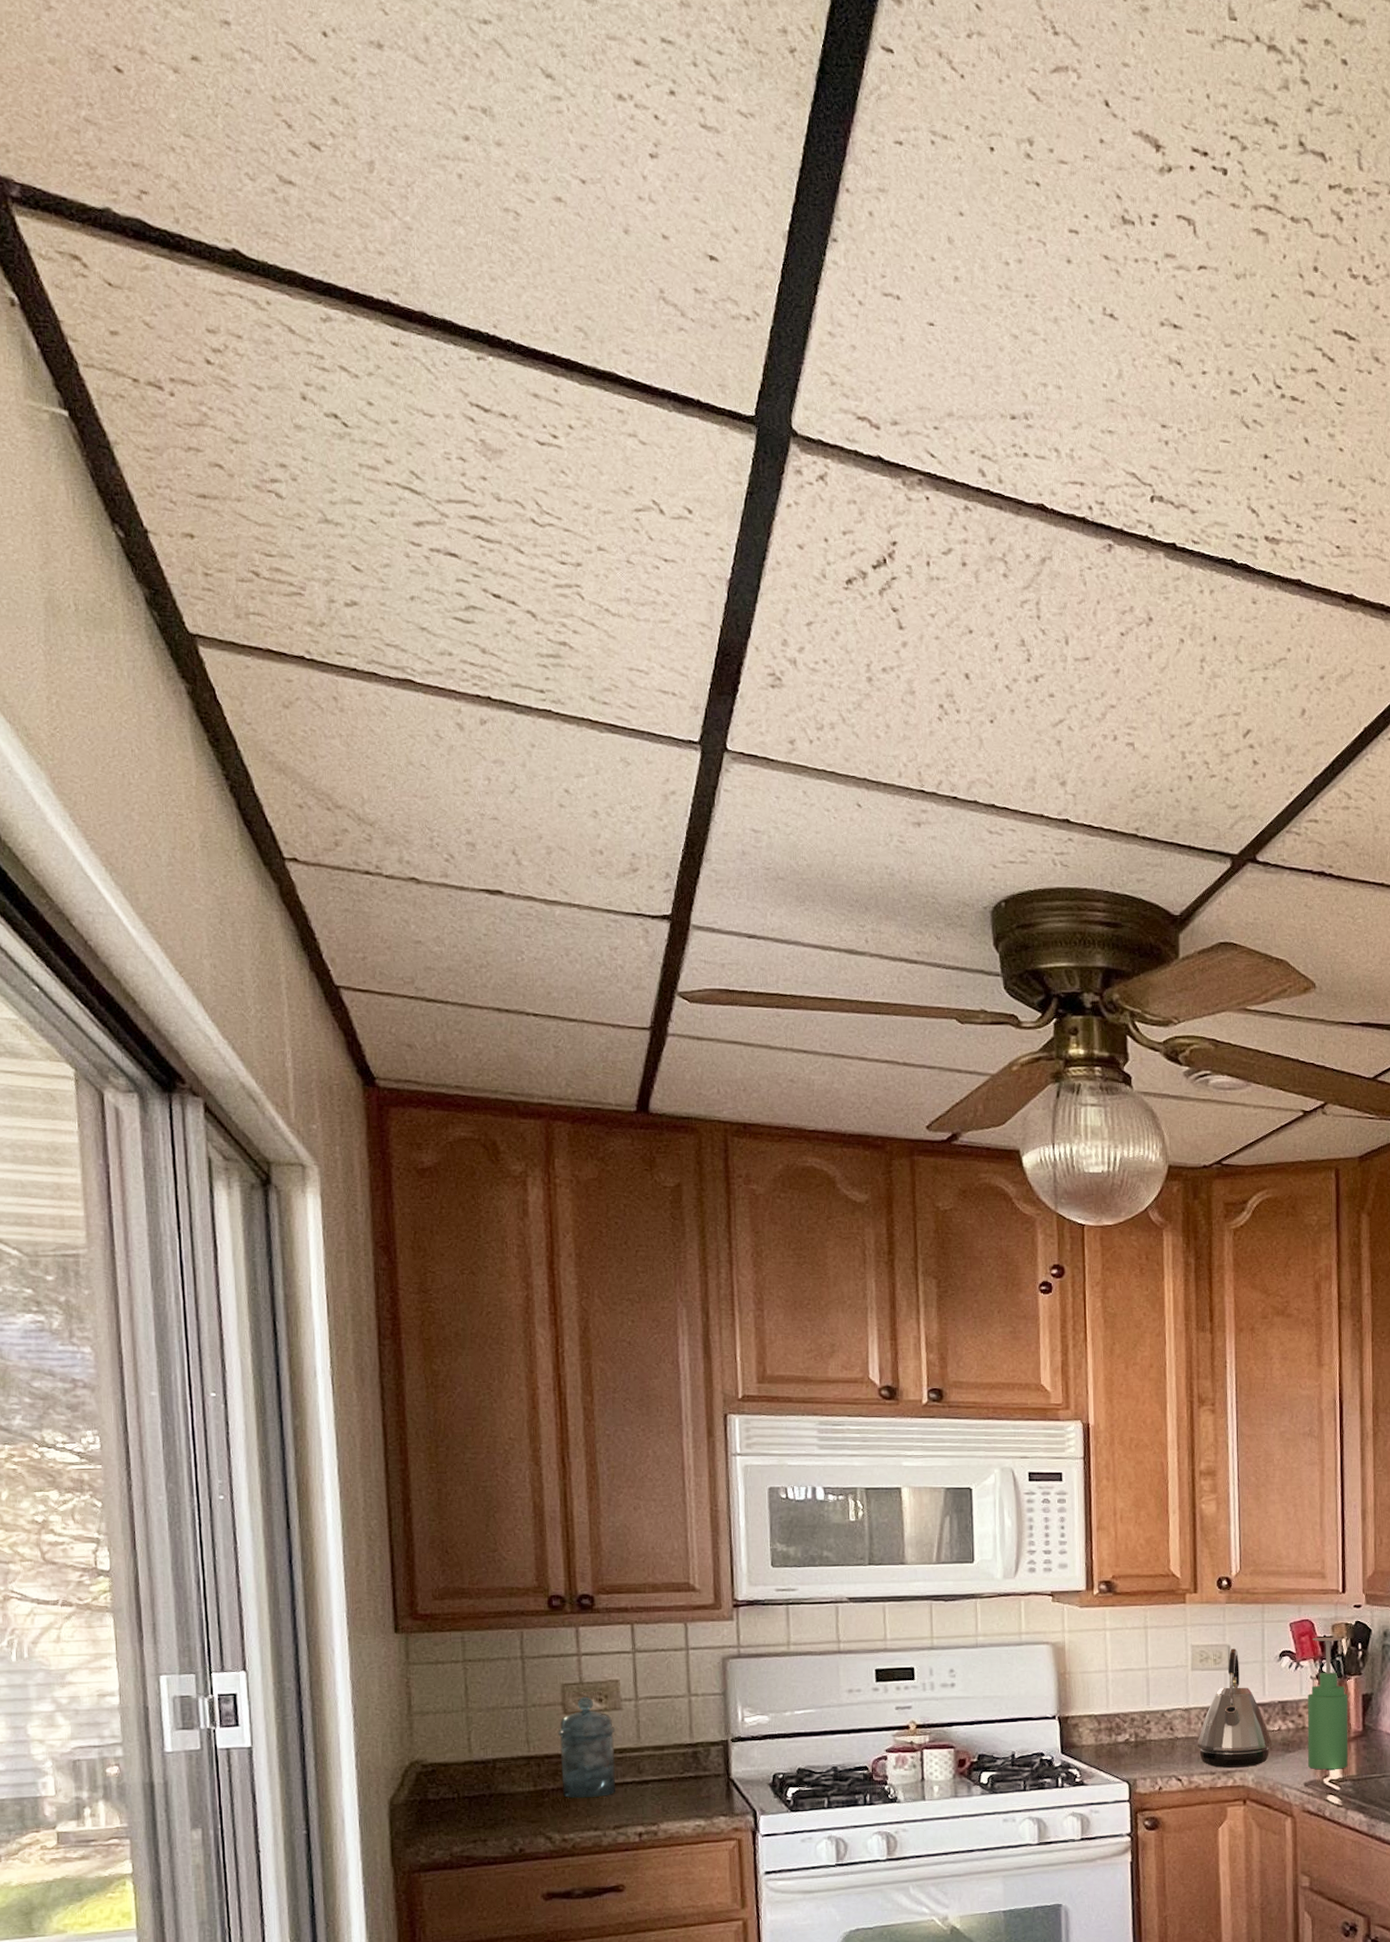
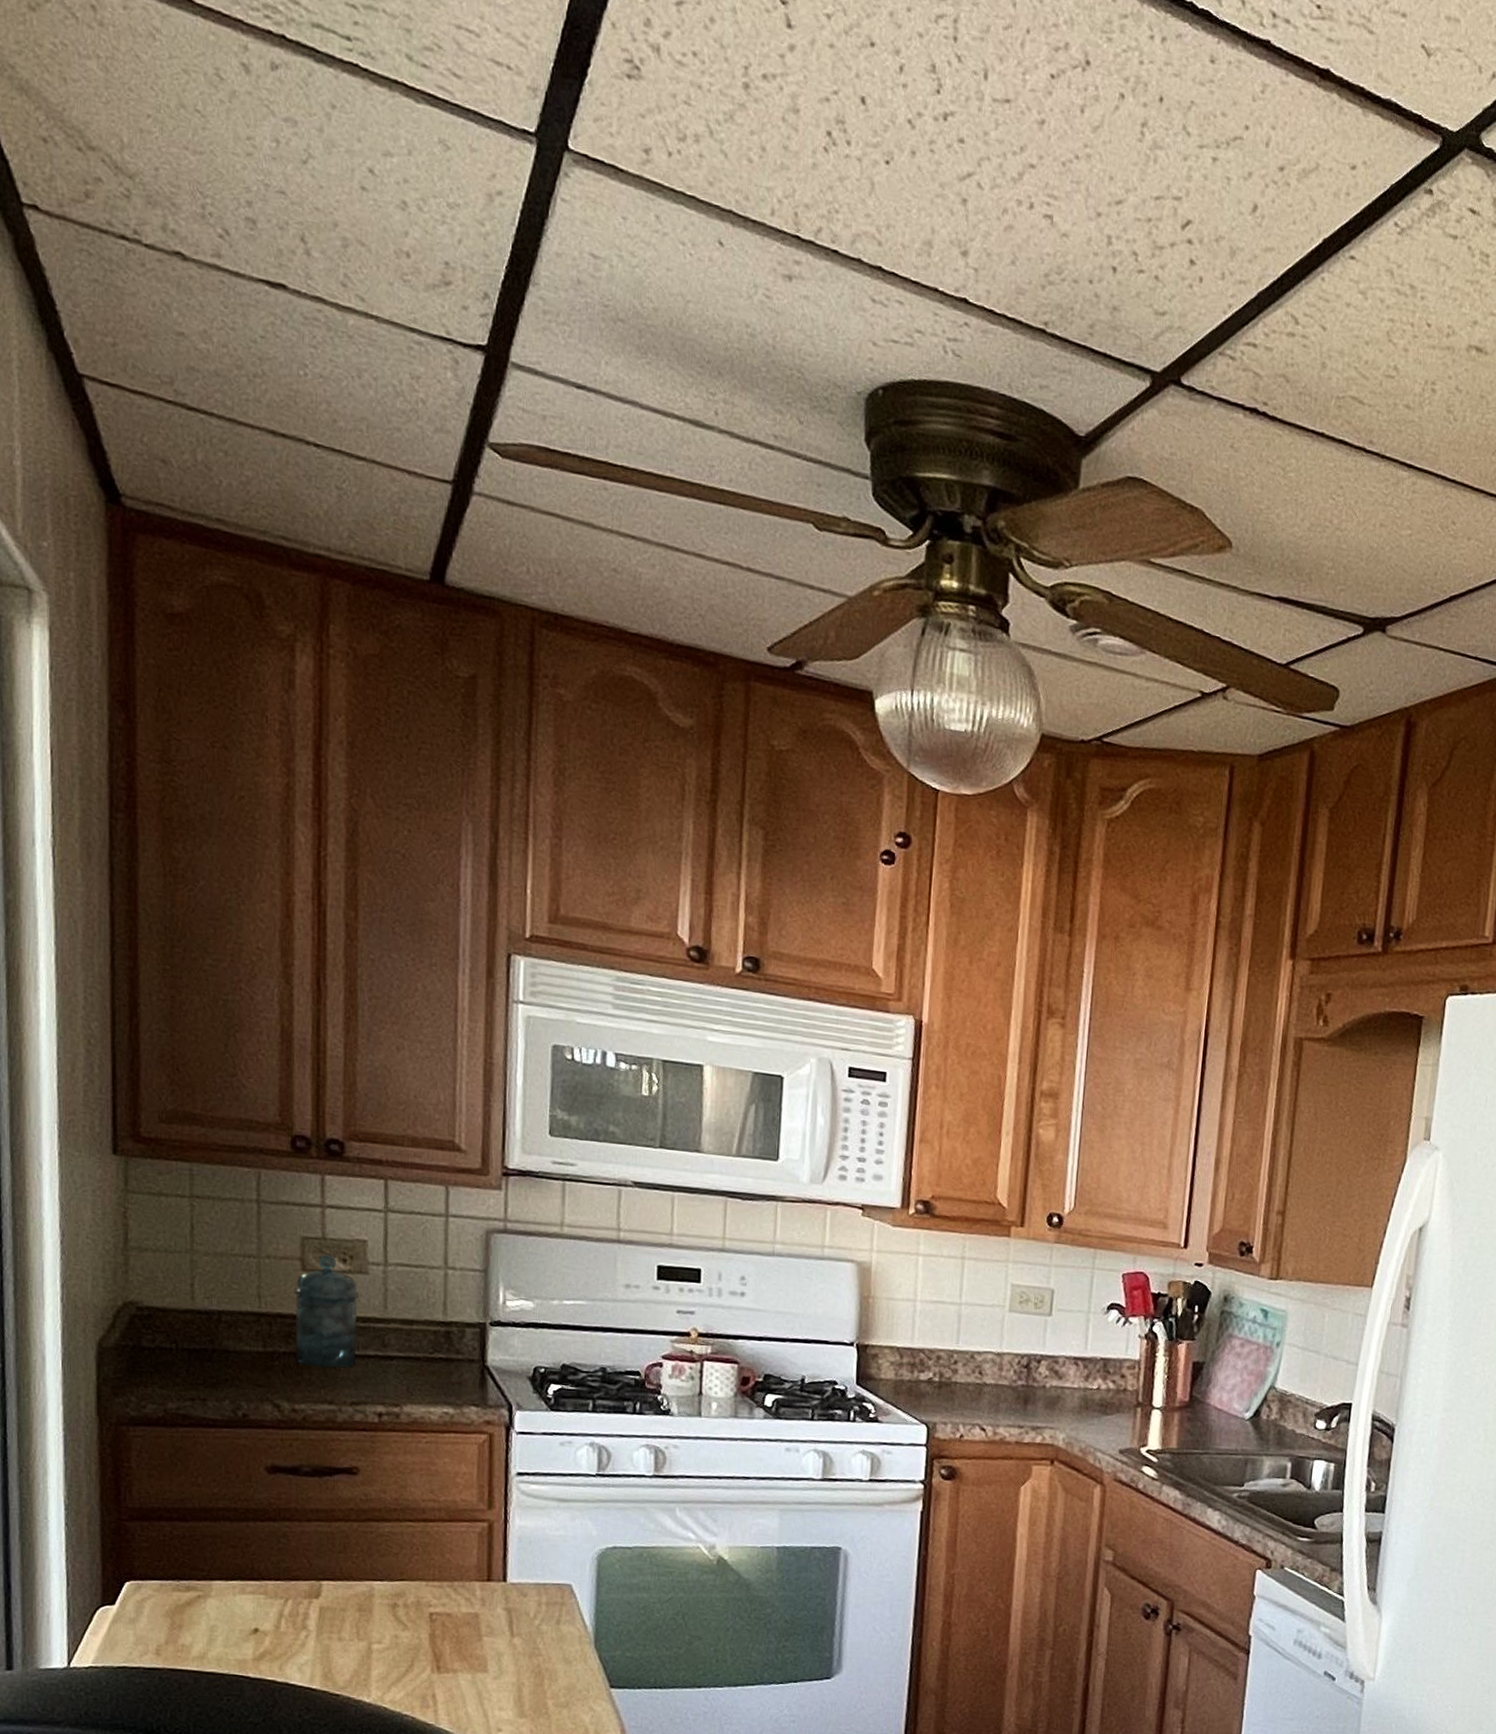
kettle: present [1197,1648,1271,1768] -> none [1006,1293,1088,1425]
soap dispenser: present [1307,1637,1348,1770] -> none [1126,1293,1179,1440]

